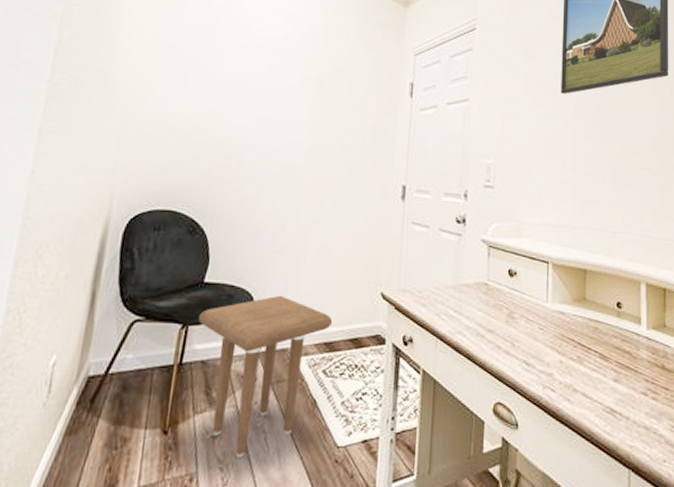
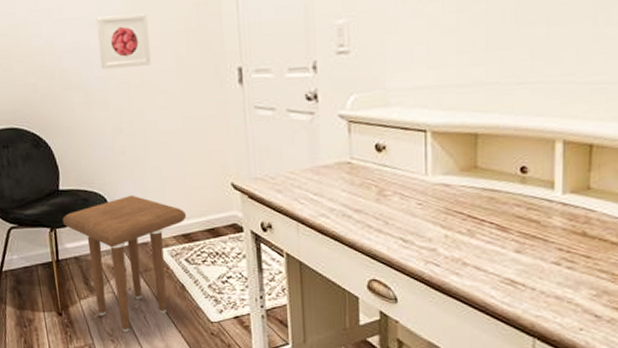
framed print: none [278,119,331,171] -> present [96,14,152,70]

